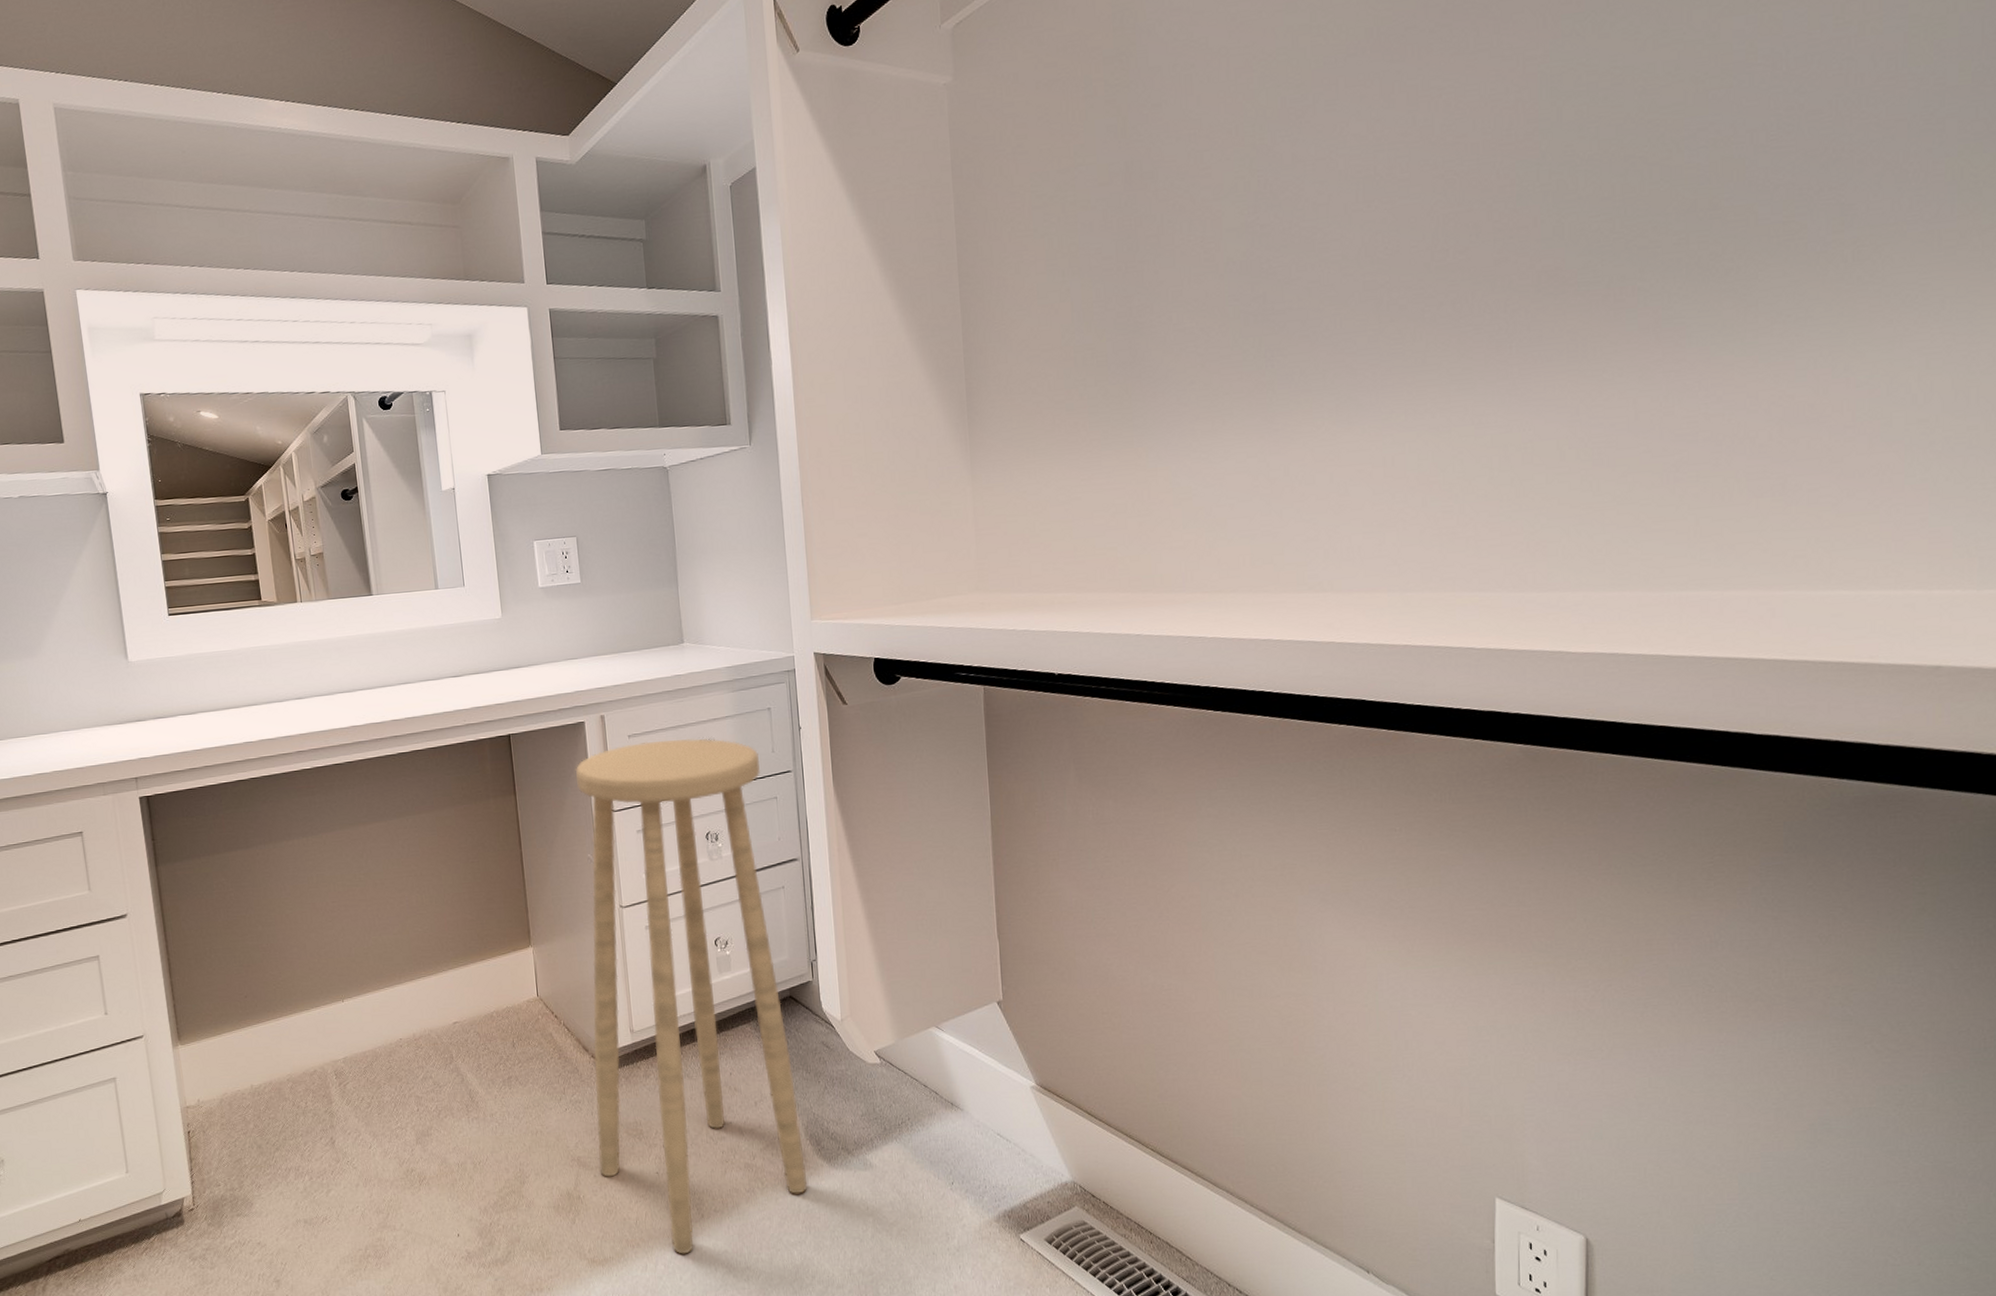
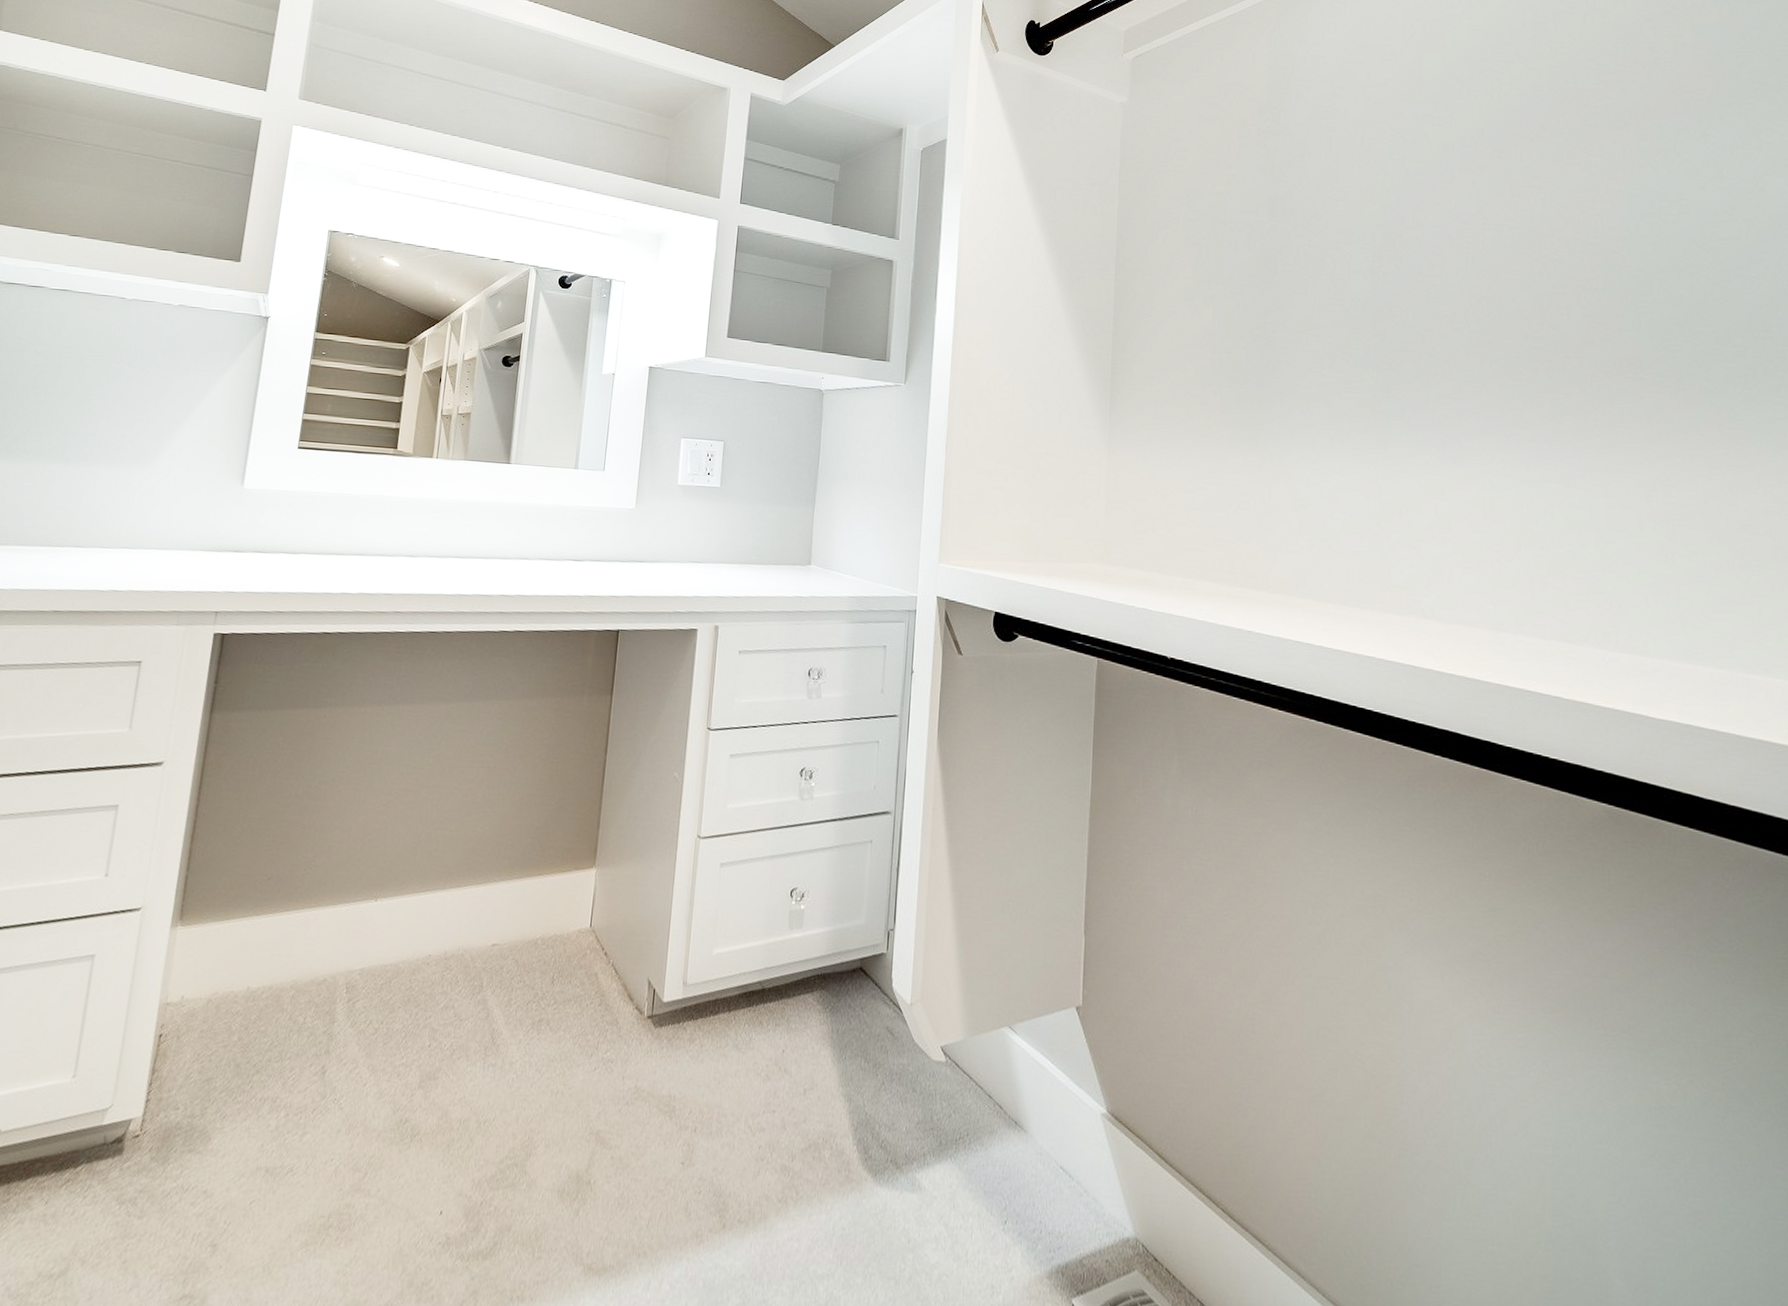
stool: present [575,738,808,1254] -> none [618,660,867,1274]

